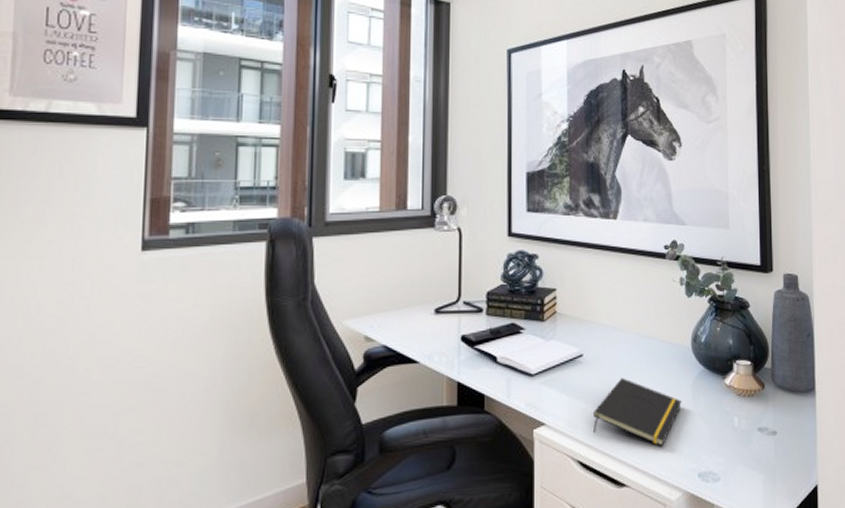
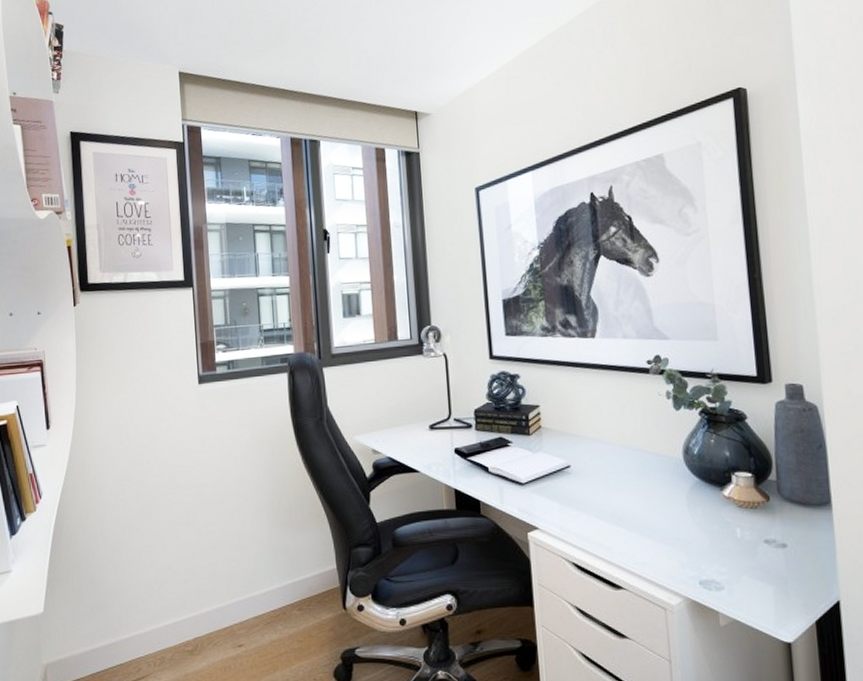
notepad: present [593,378,682,447] -> none [585,488,676,554]

